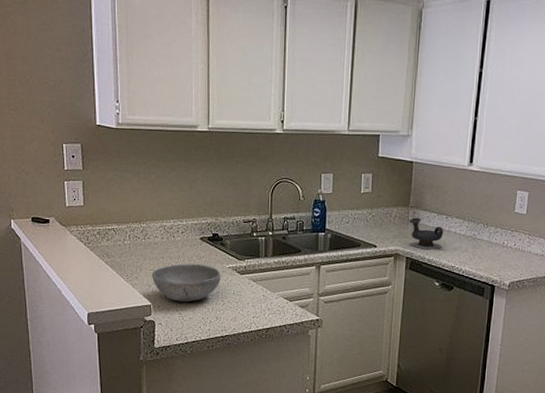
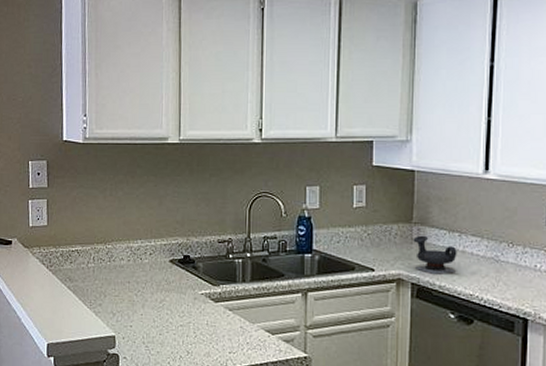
bowl: present [152,264,221,302] -> none [116,289,193,334]

